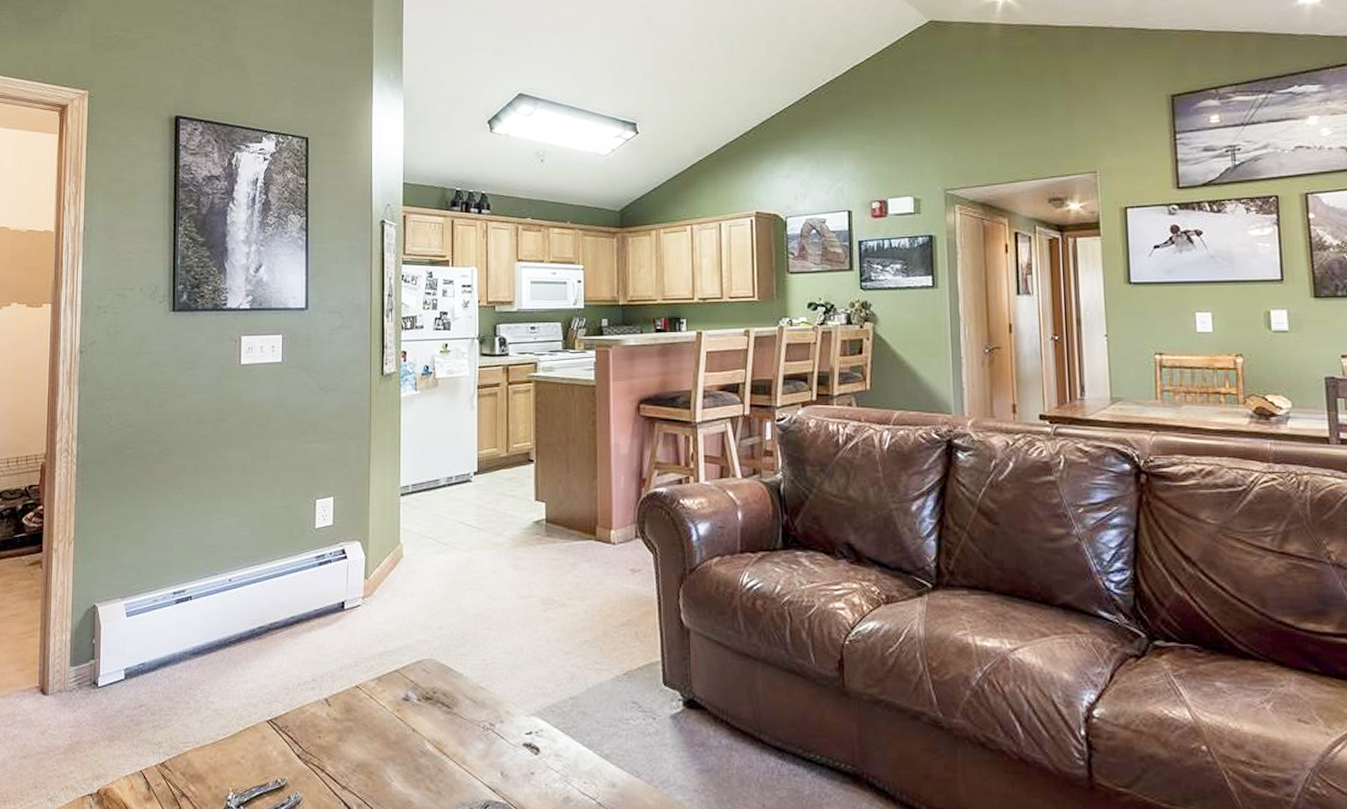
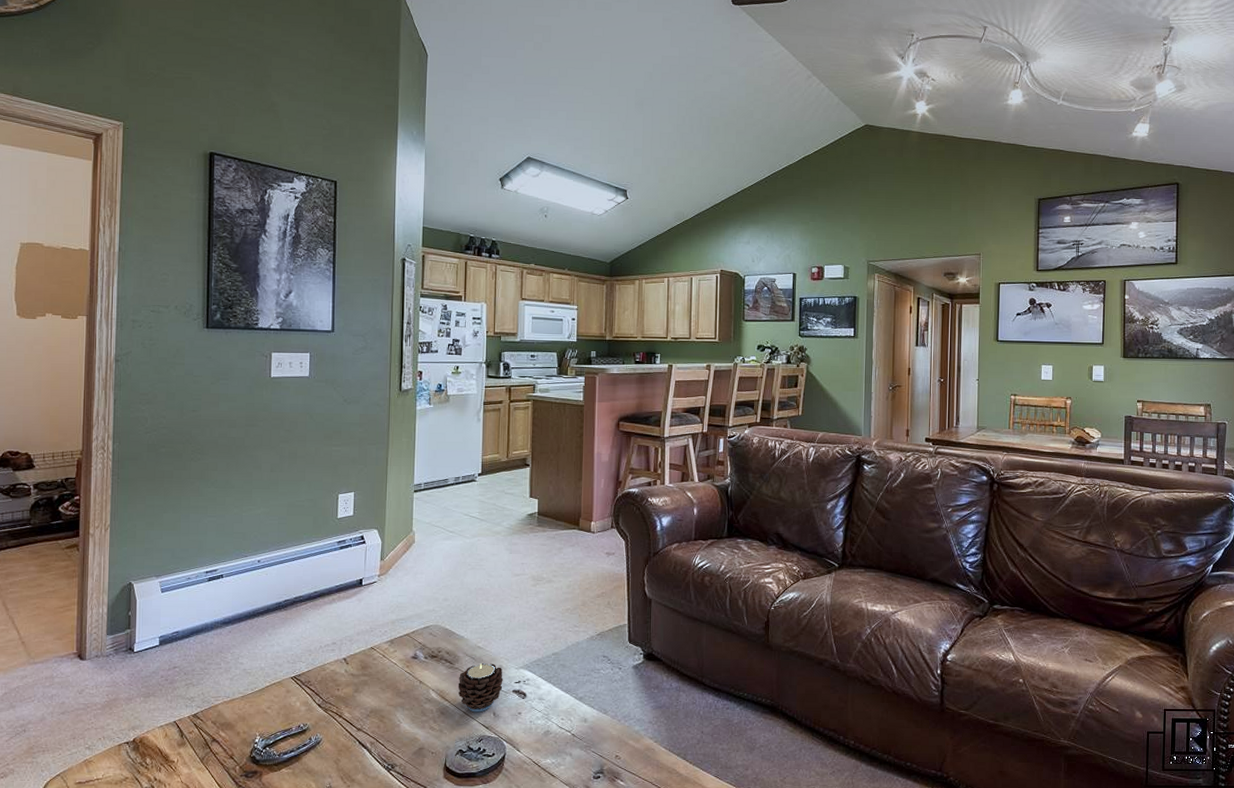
candle: none [457,708,511,771] -> present [458,663,503,712]

